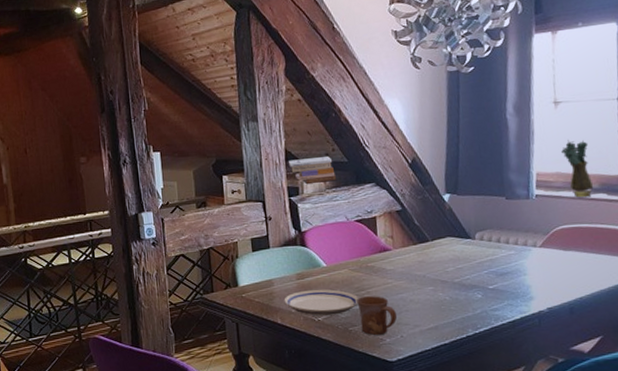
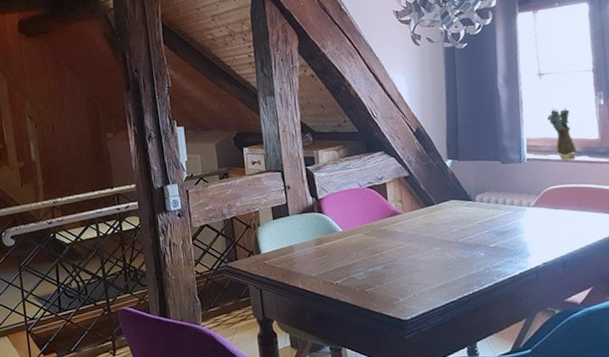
plate: present [284,289,359,316] -> none [304,253,374,279]
books: present [288,155,337,184] -> none [303,126,350,153]
mug: present [357,296,398,335] -> none [371,257,410,296]

